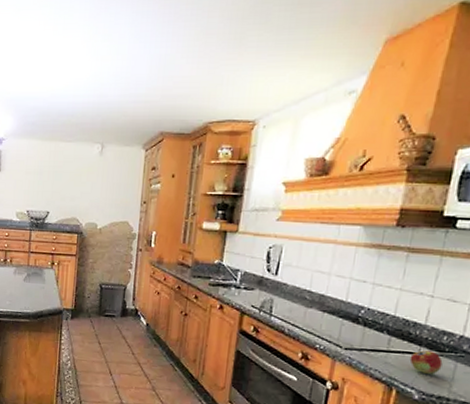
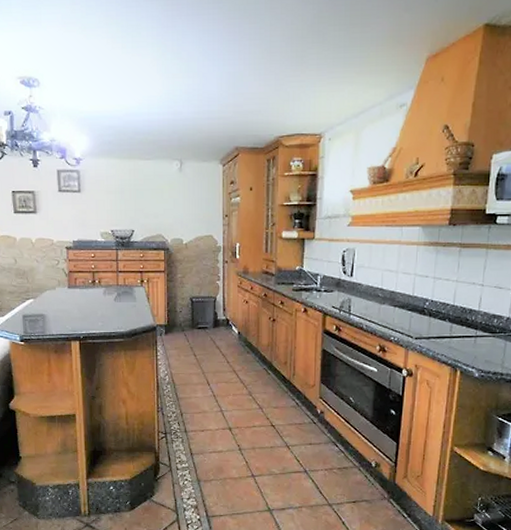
fruit: present [409,350,443,374] -> none [469,333,495,353]

